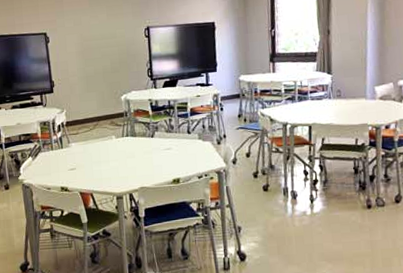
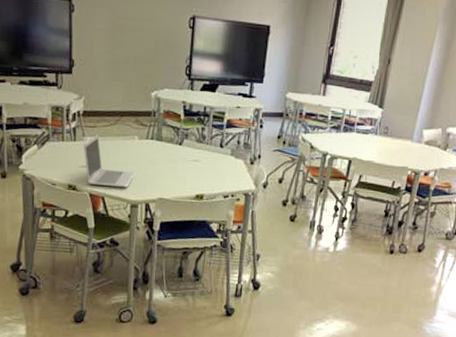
laptop: none [69,140,118,184] -> present [83,134,136,188]

